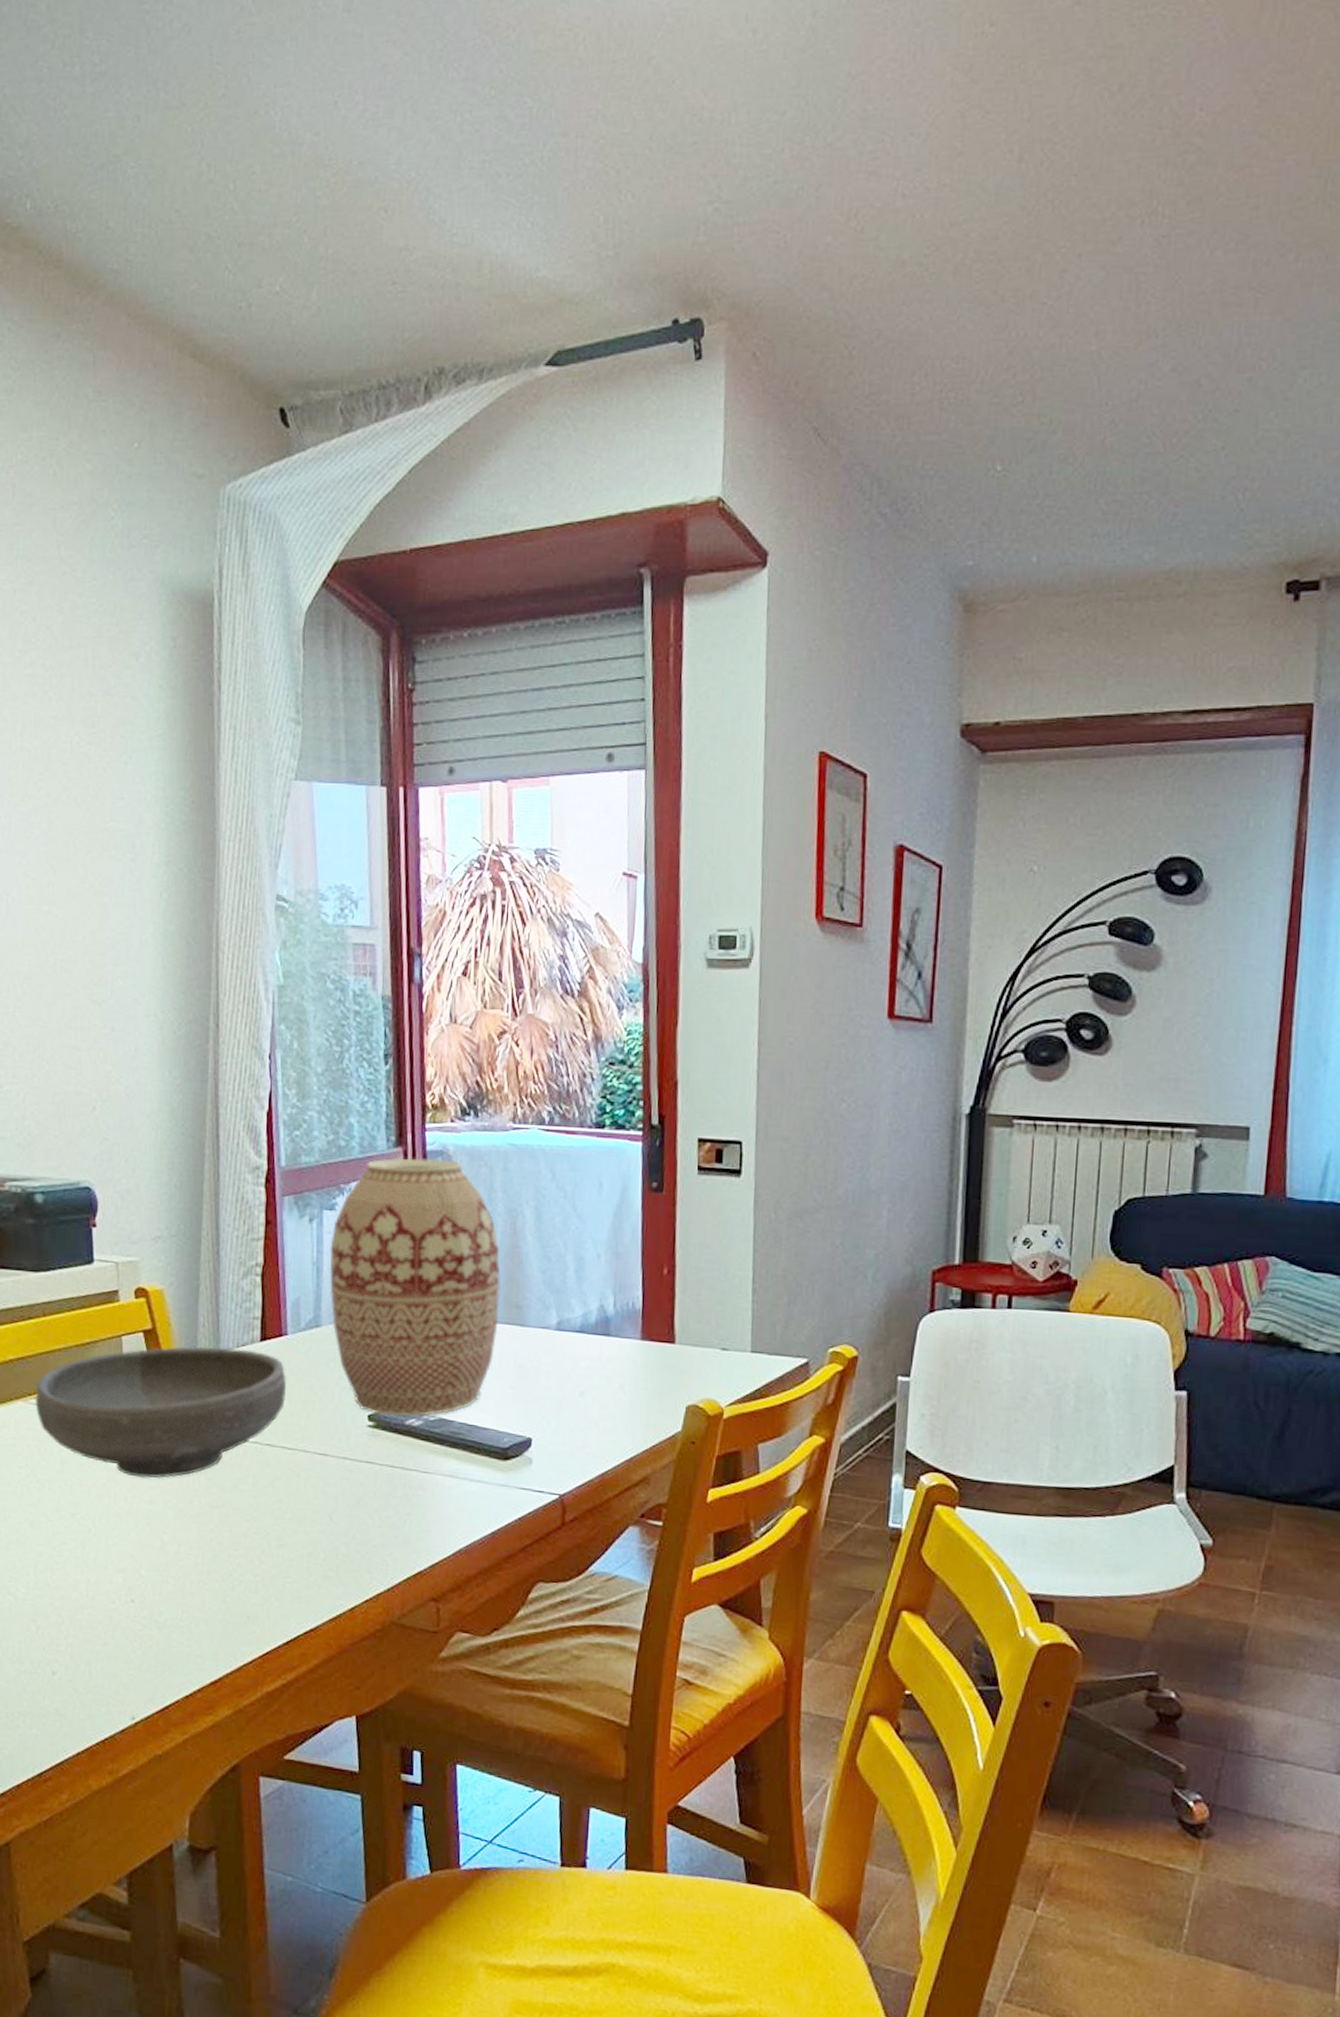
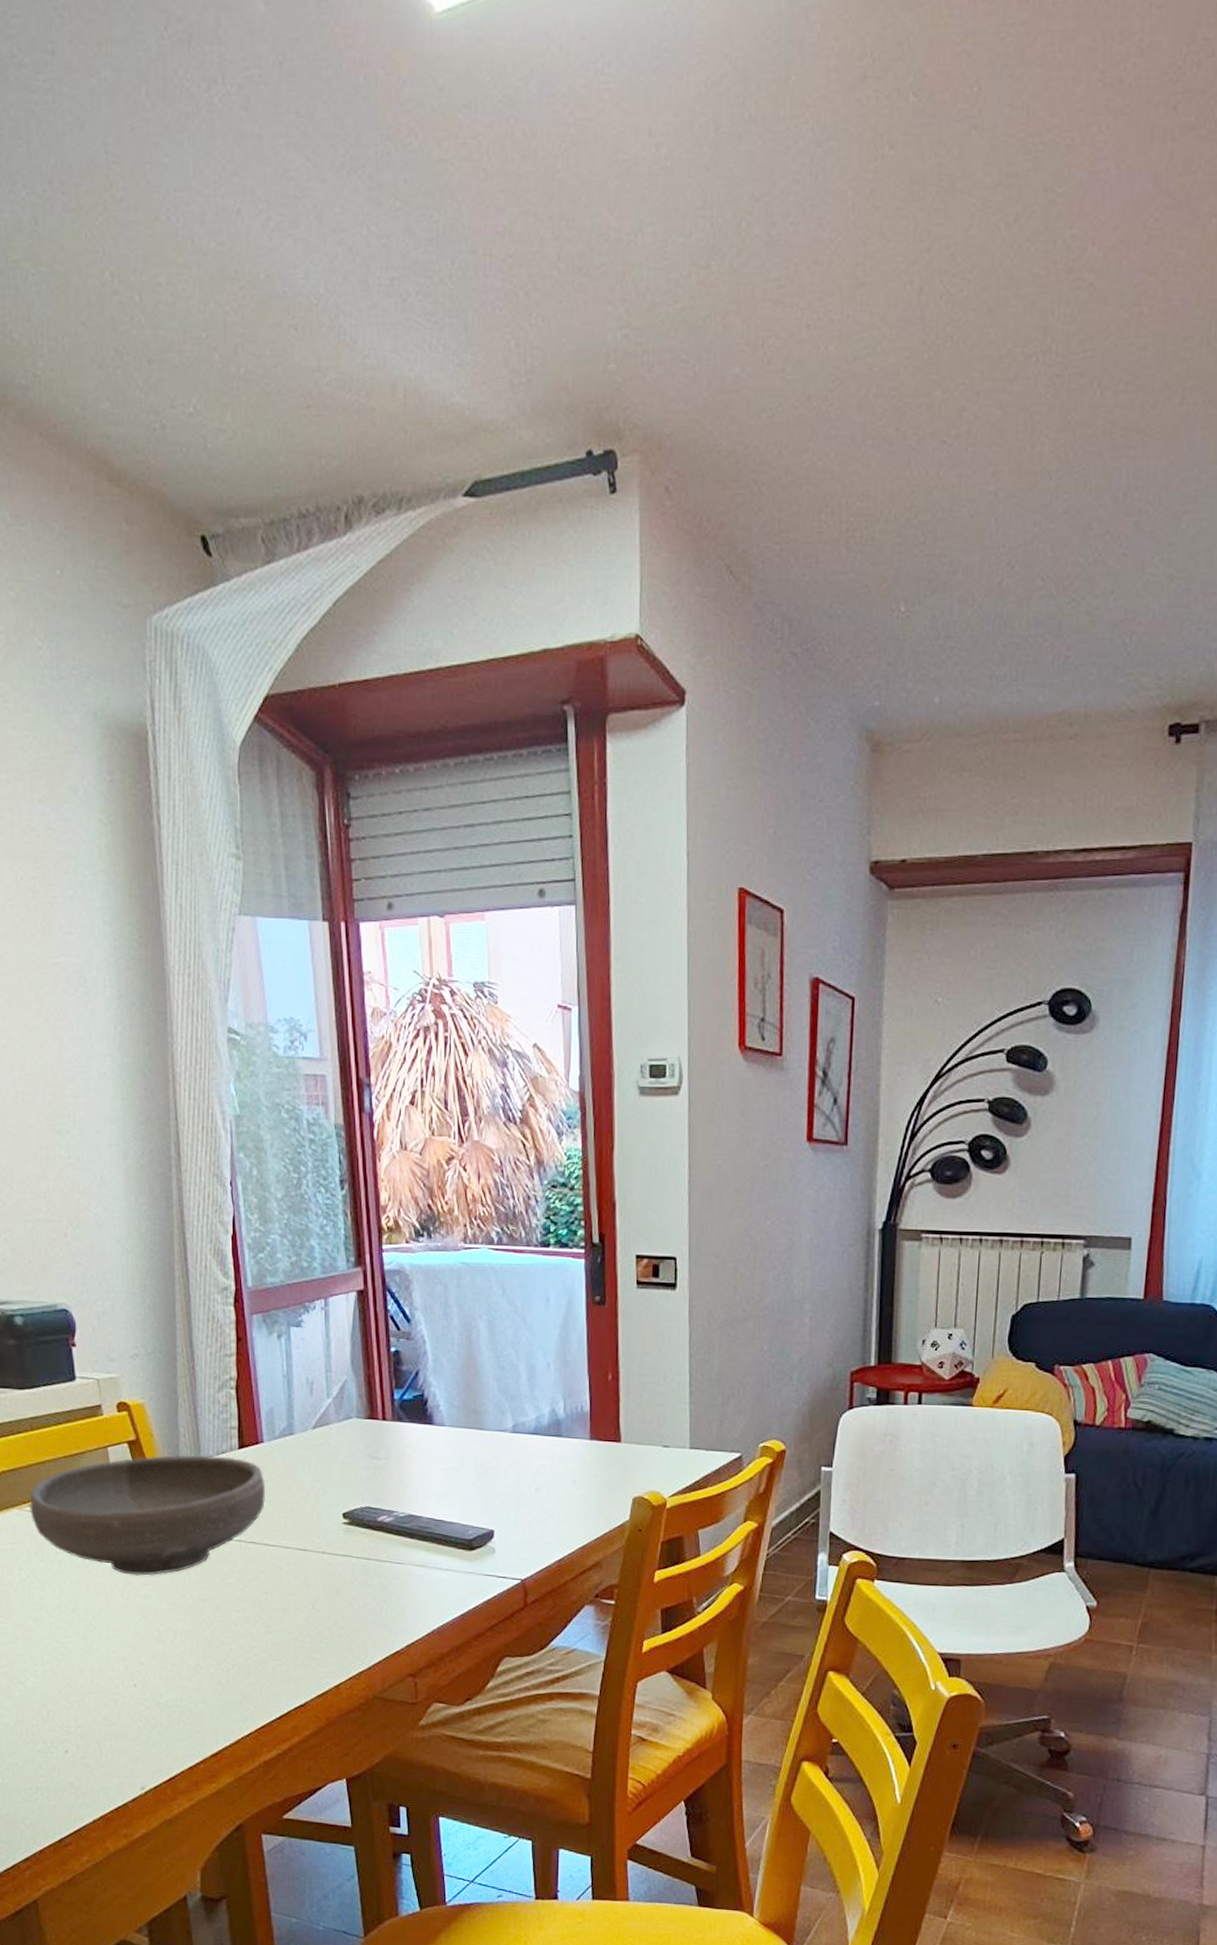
vase: present [329,1158,500,1417] -> none [298,1277,459,1514]

